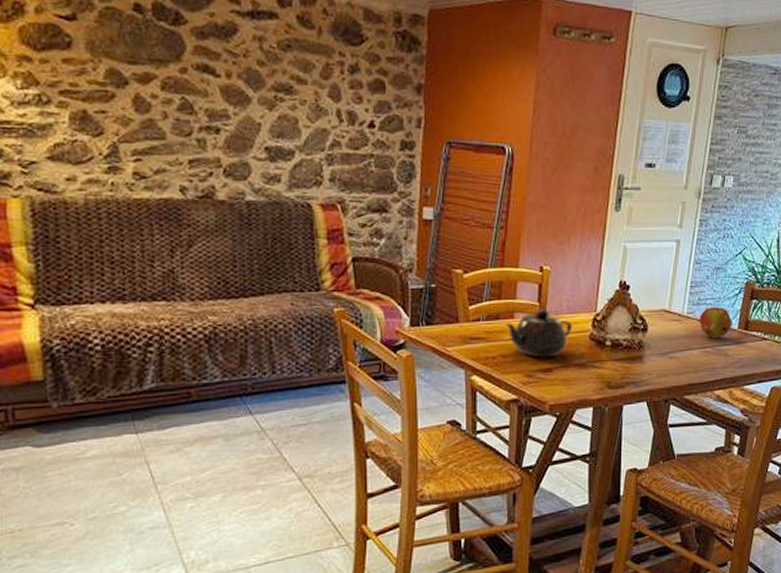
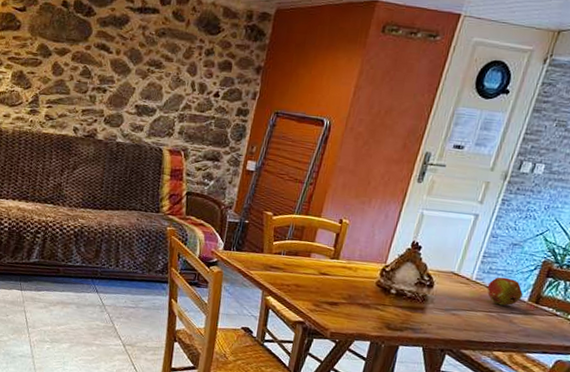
teapot: present [504,308,573,358] -> none [301,252,363,295]

